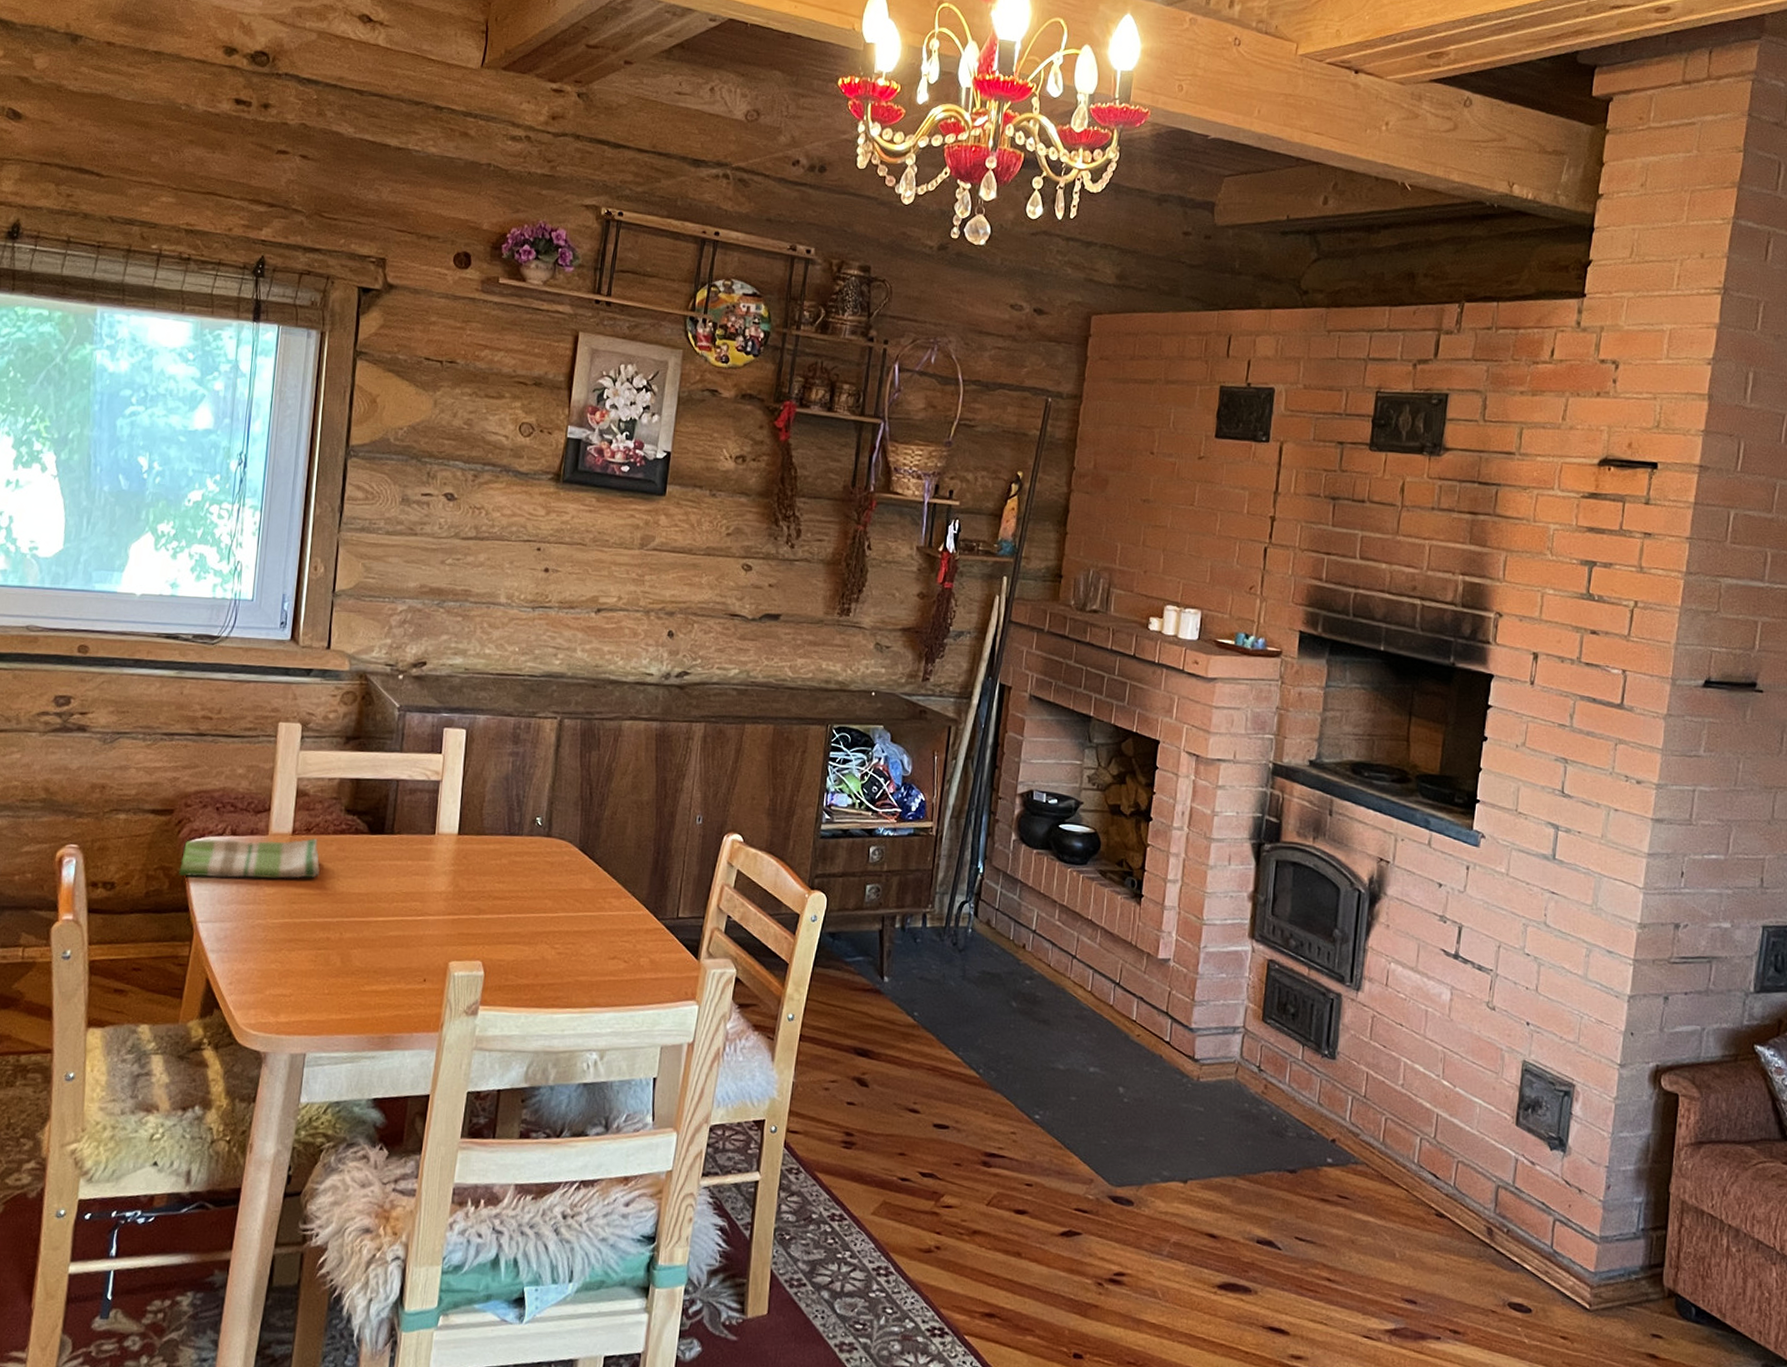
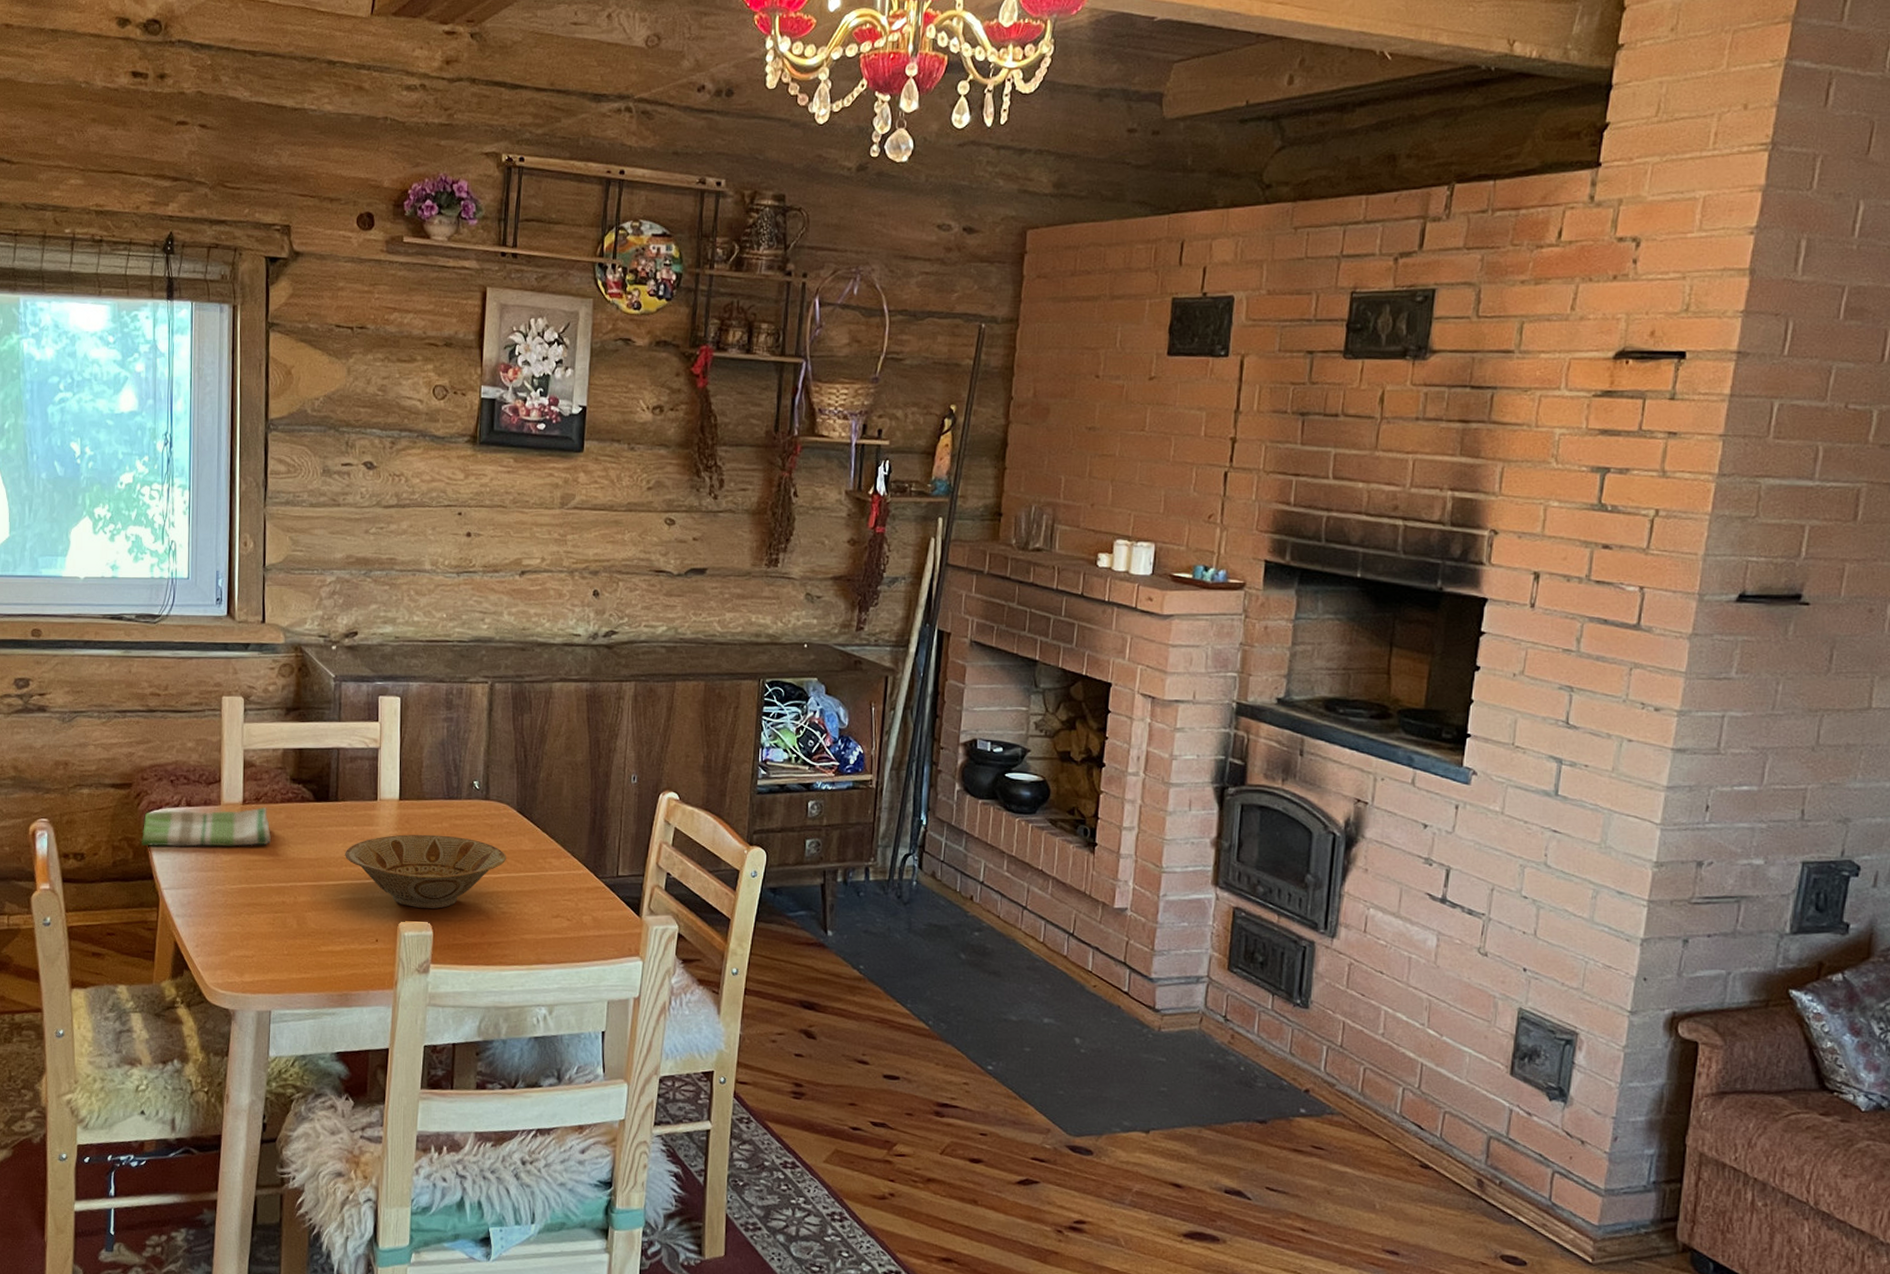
bowl: none [397,870,565,948] -> present [345,834,506,909]

